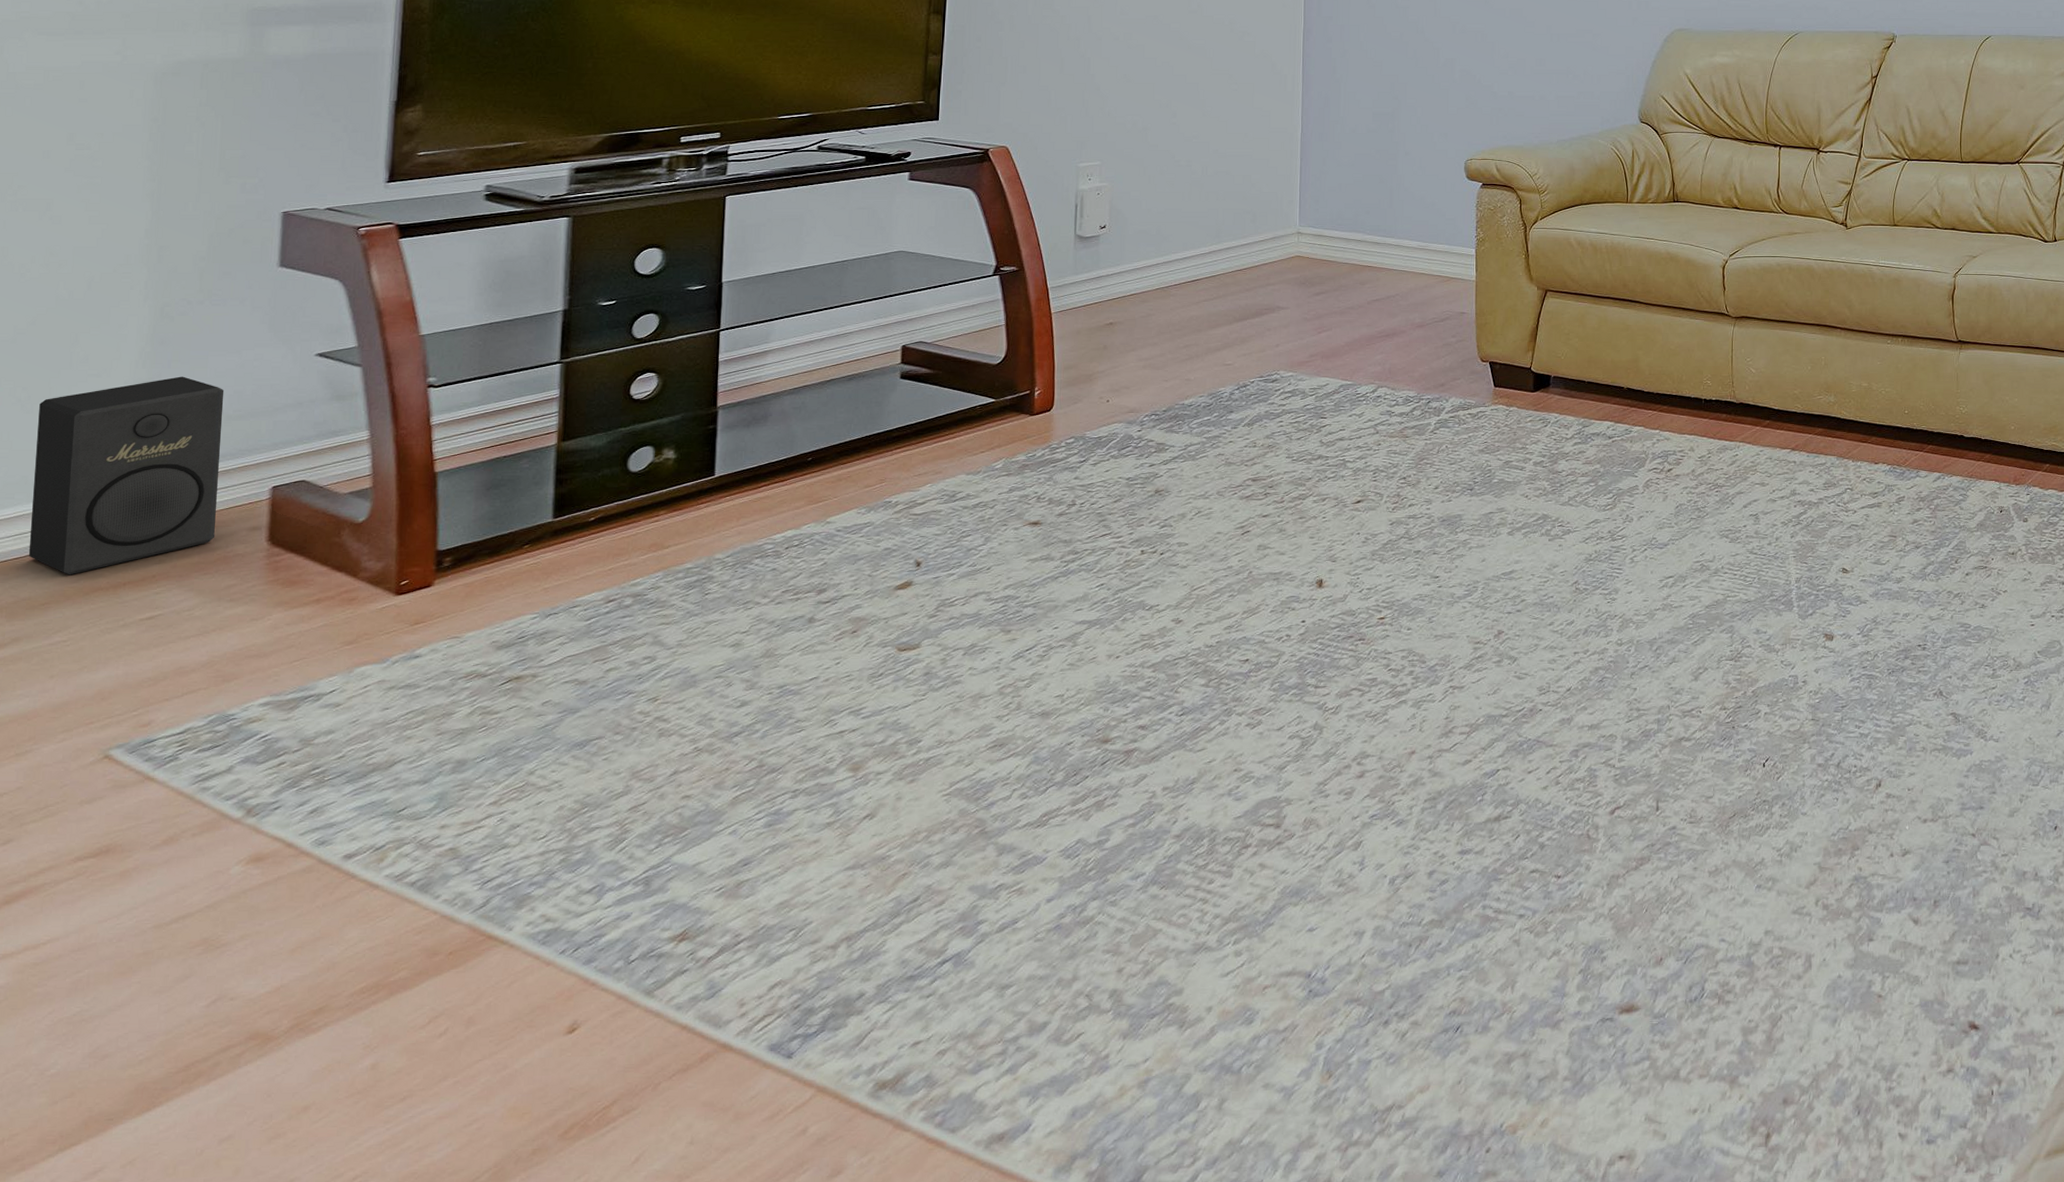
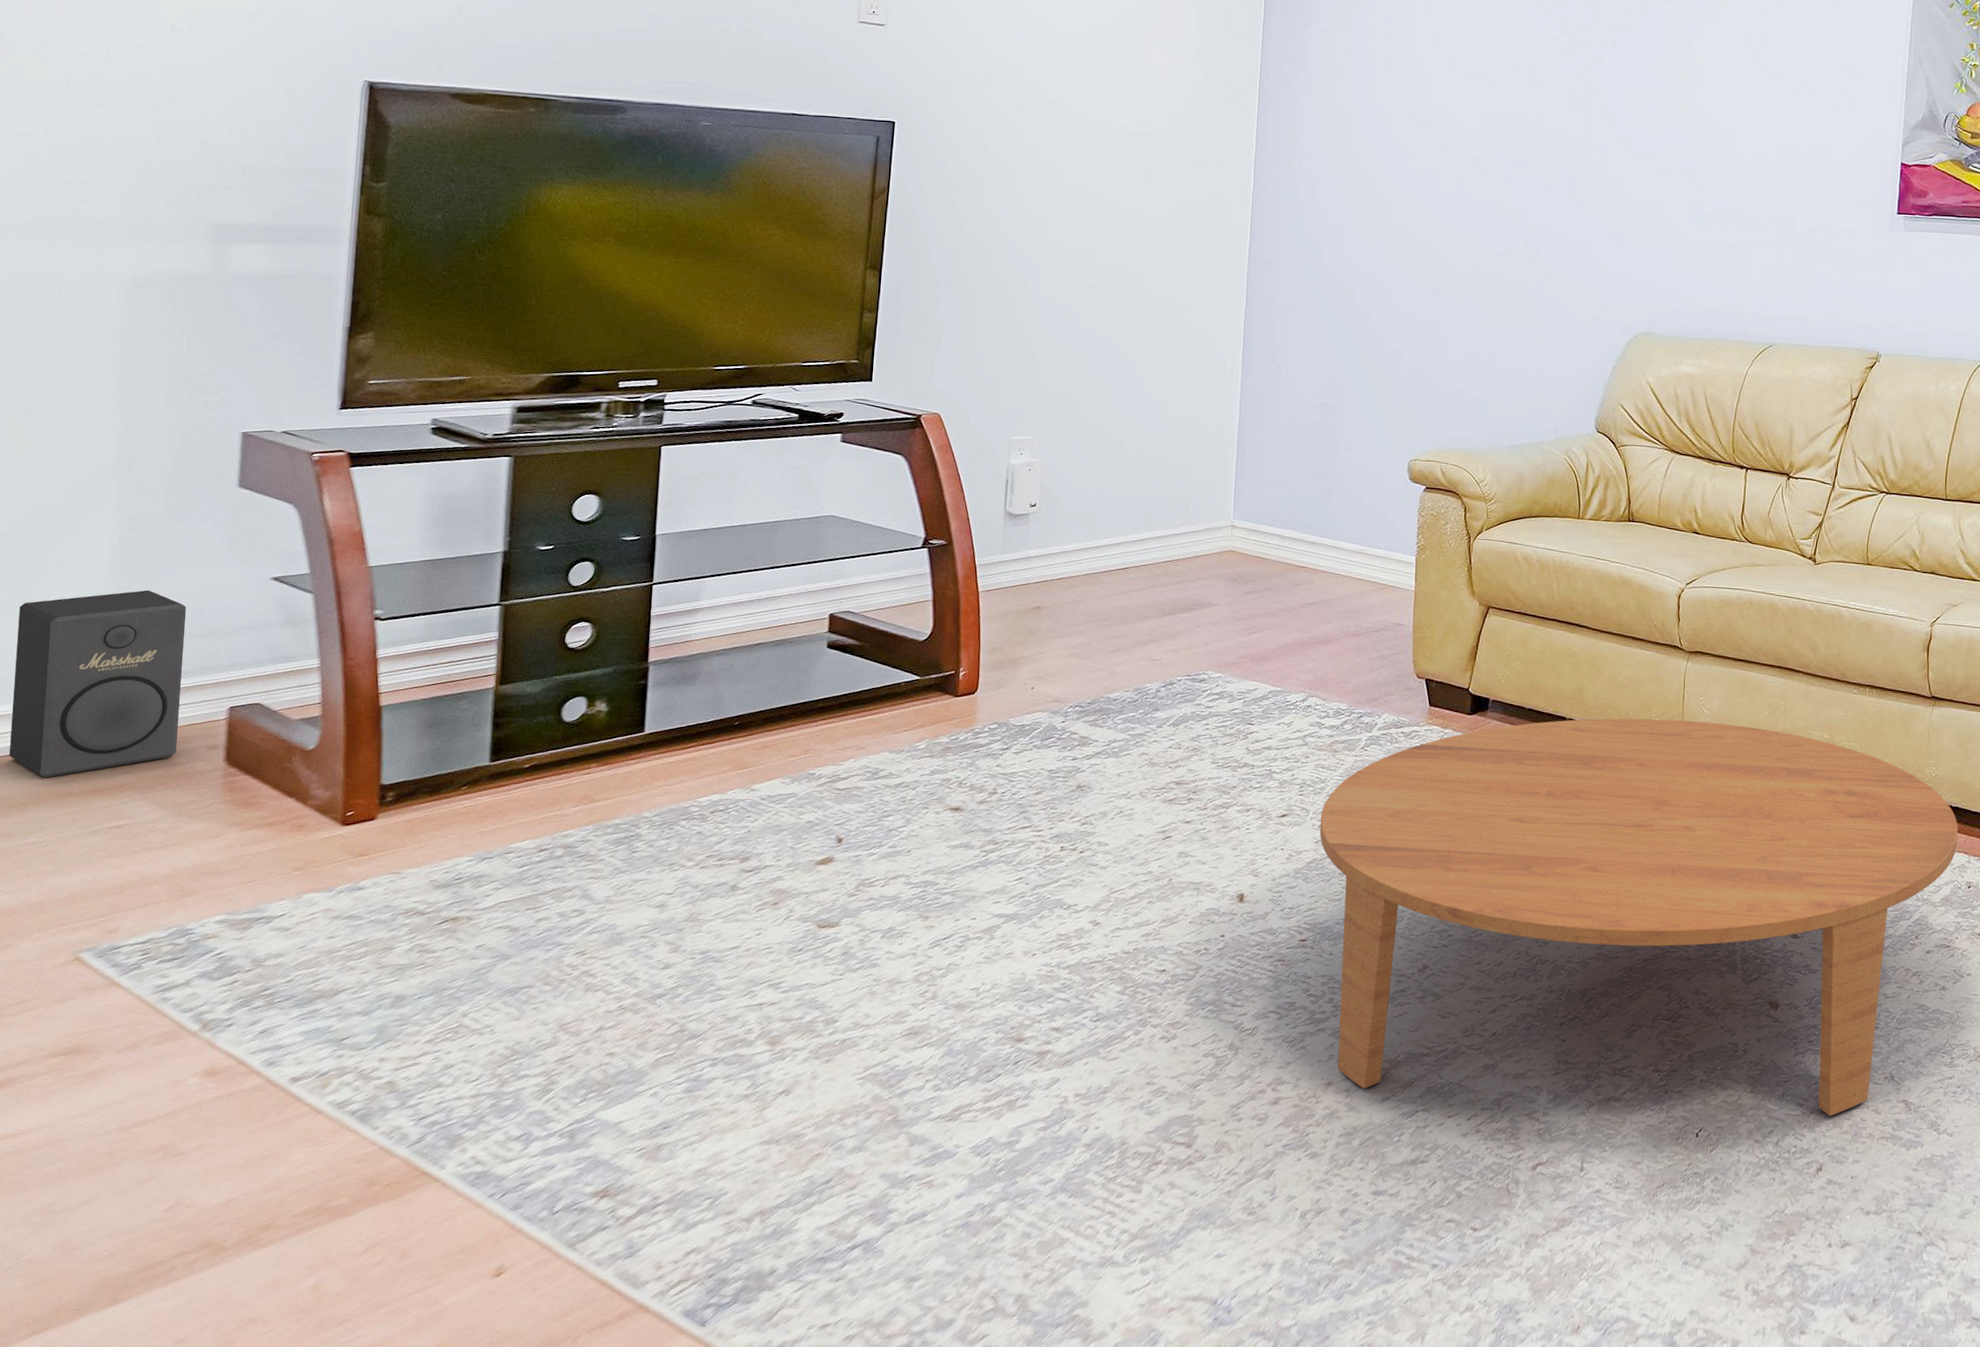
coffee table: none [1394,380,1988,754] -> present [1319,718,1958,1116]

